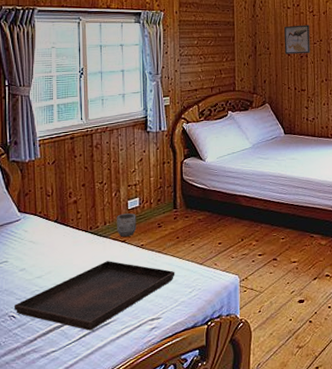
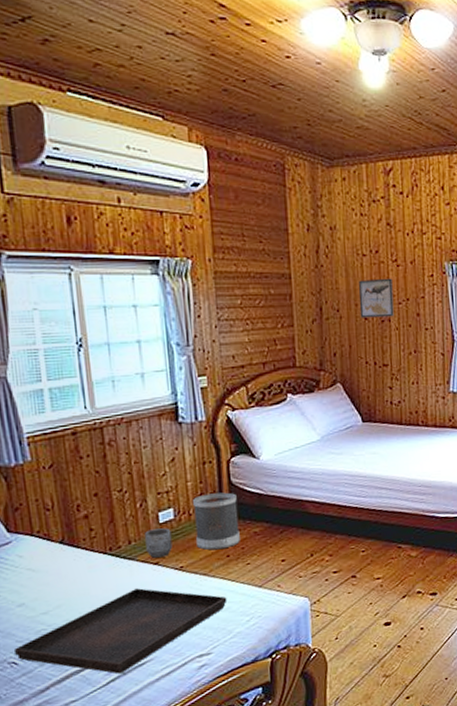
wastebasket: none [154,186,188,233] -> present [193,492,240,551]

